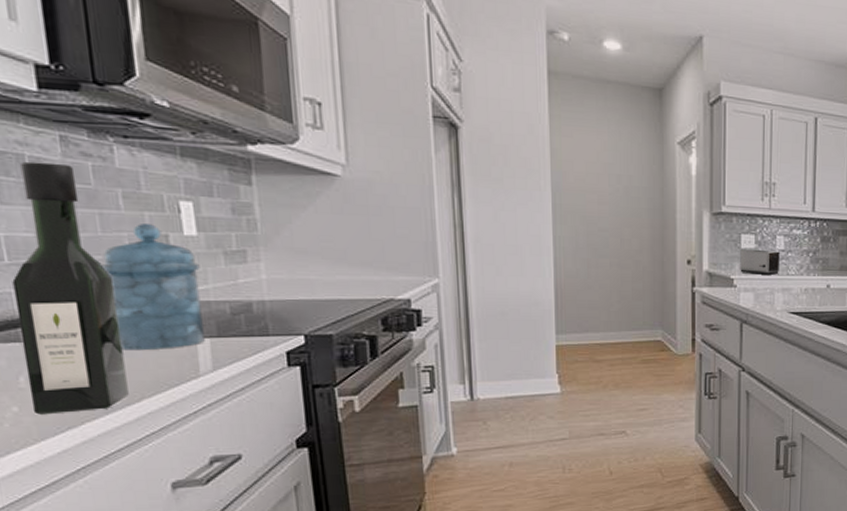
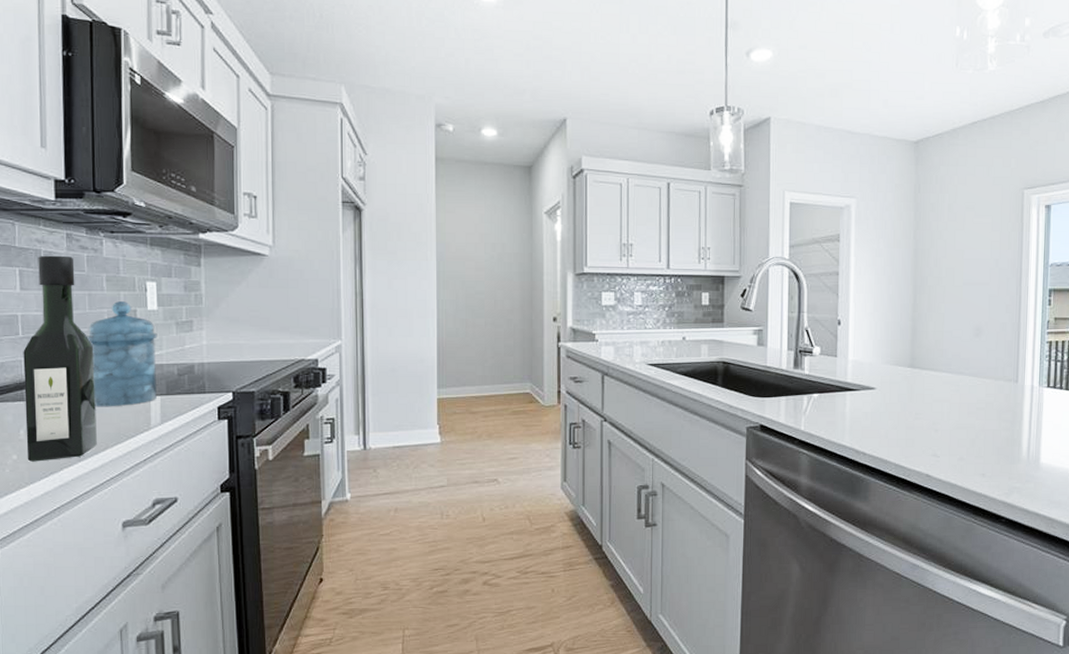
toaster: present [740,249,780,276] -> none [601,305,637,330]

